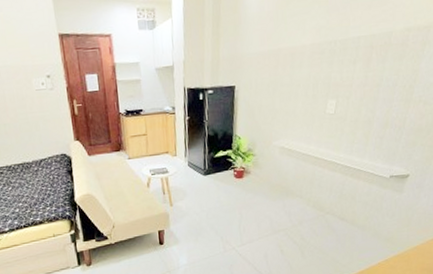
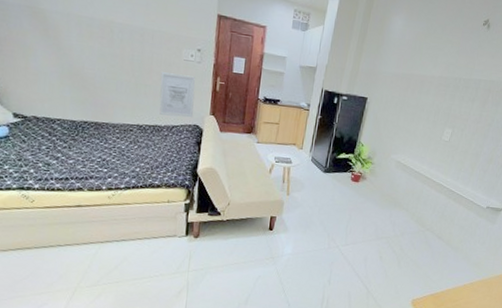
wall art: none [16,104,59,151] -> present [159,72,196,118]

